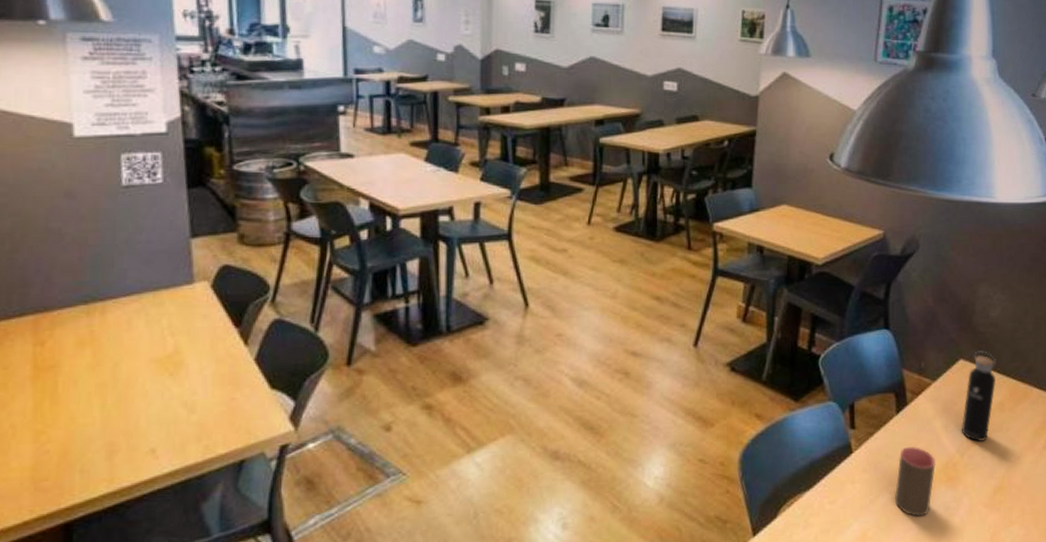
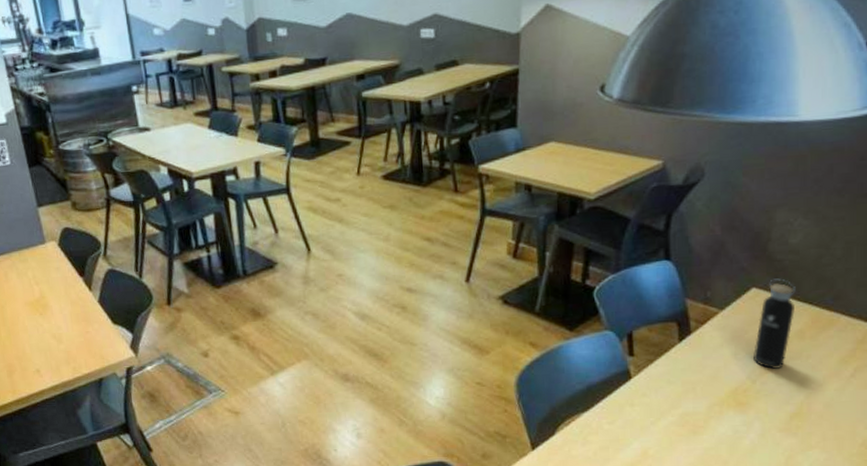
cup: present [894,447,935,517] -> none [677,373,723,439]

